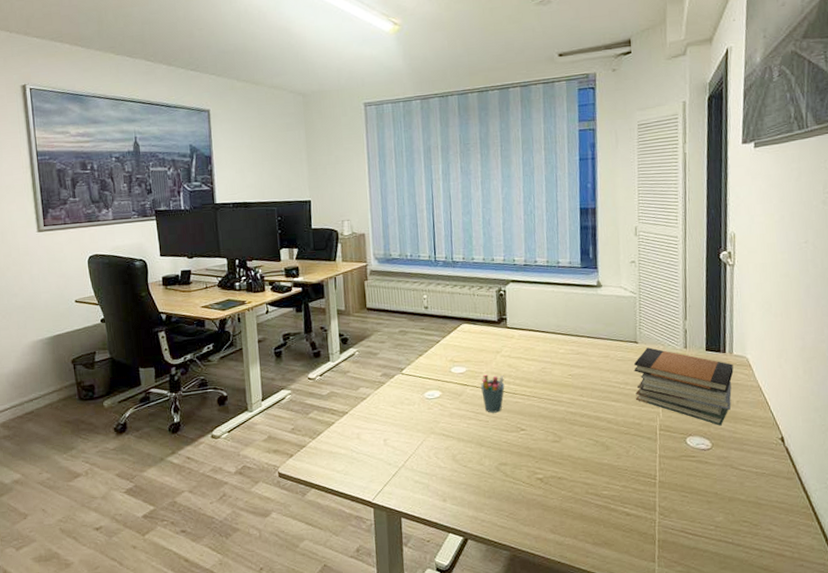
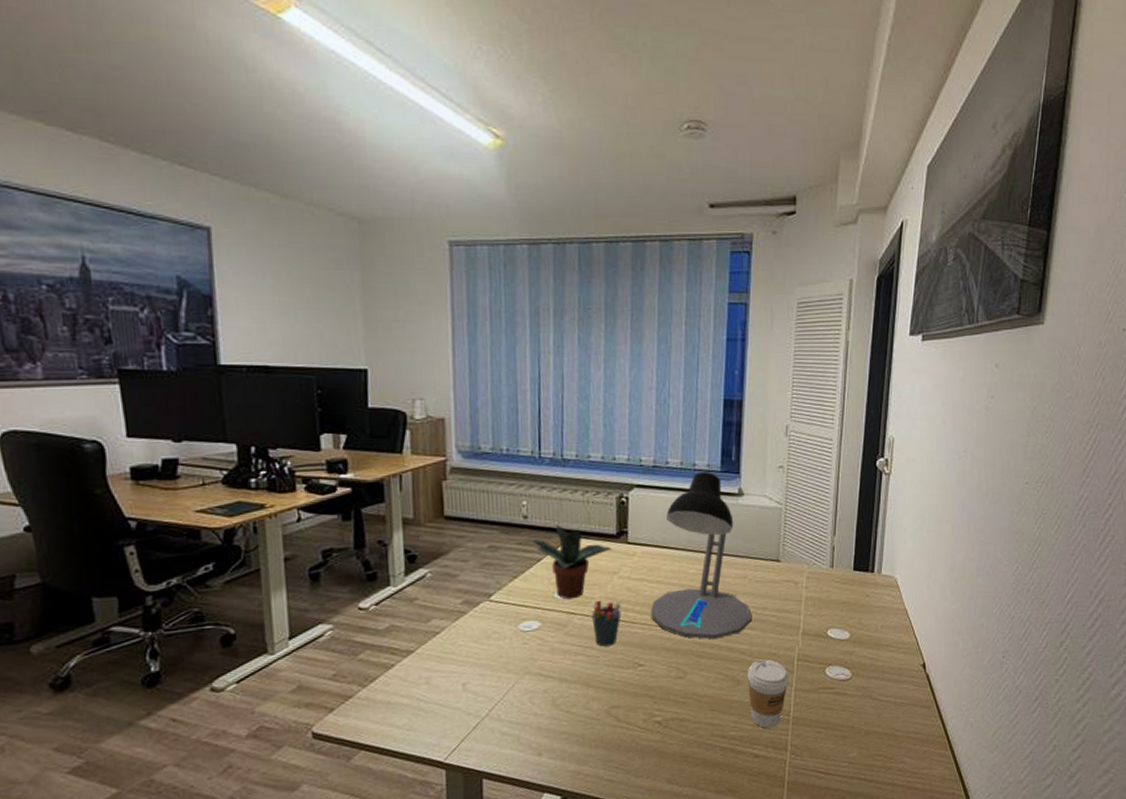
potted plant: none [431,313,494,374] -> present [531,524,612,600]
desk lamp: none [528,267,615,409] -> present [651,471,751,639]
coffee cup: none [615,428,653,490] -> present [748,659,788,728]
book stack: present [633,347,734,426] -> none [773,567,881,654]

